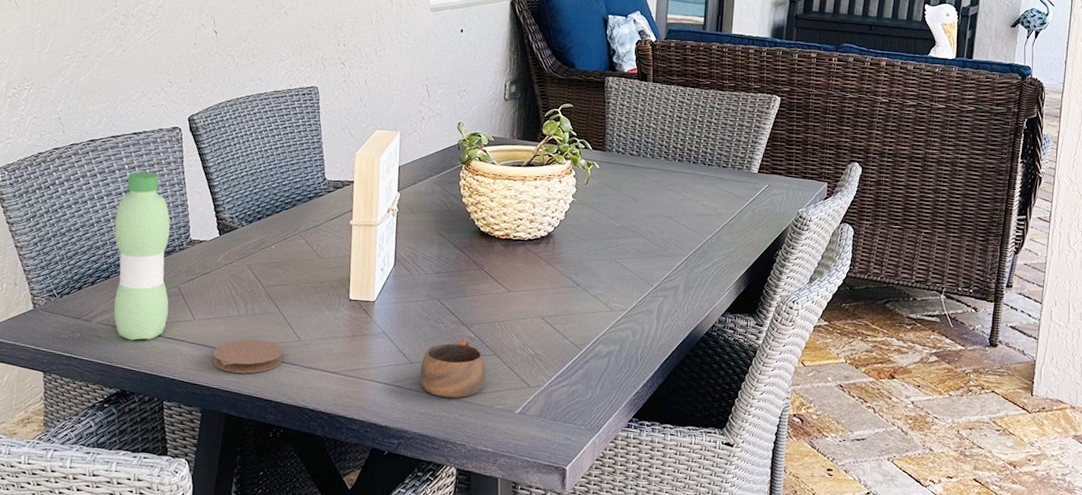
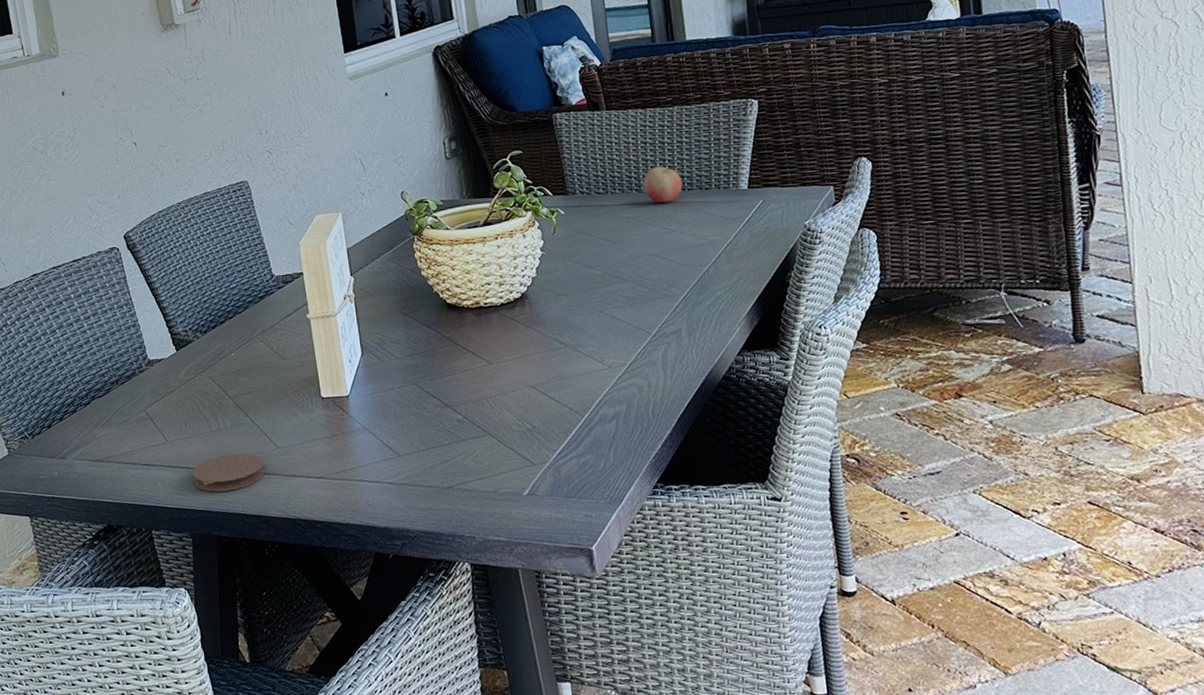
water bottle: present [114,171,171,341] -> none [70,297,141,473]
cup: present [420,339,486,399] -> none [410,422,484,489]
fruit: none [671,140,705,174] -> present [642,166,683,203]

